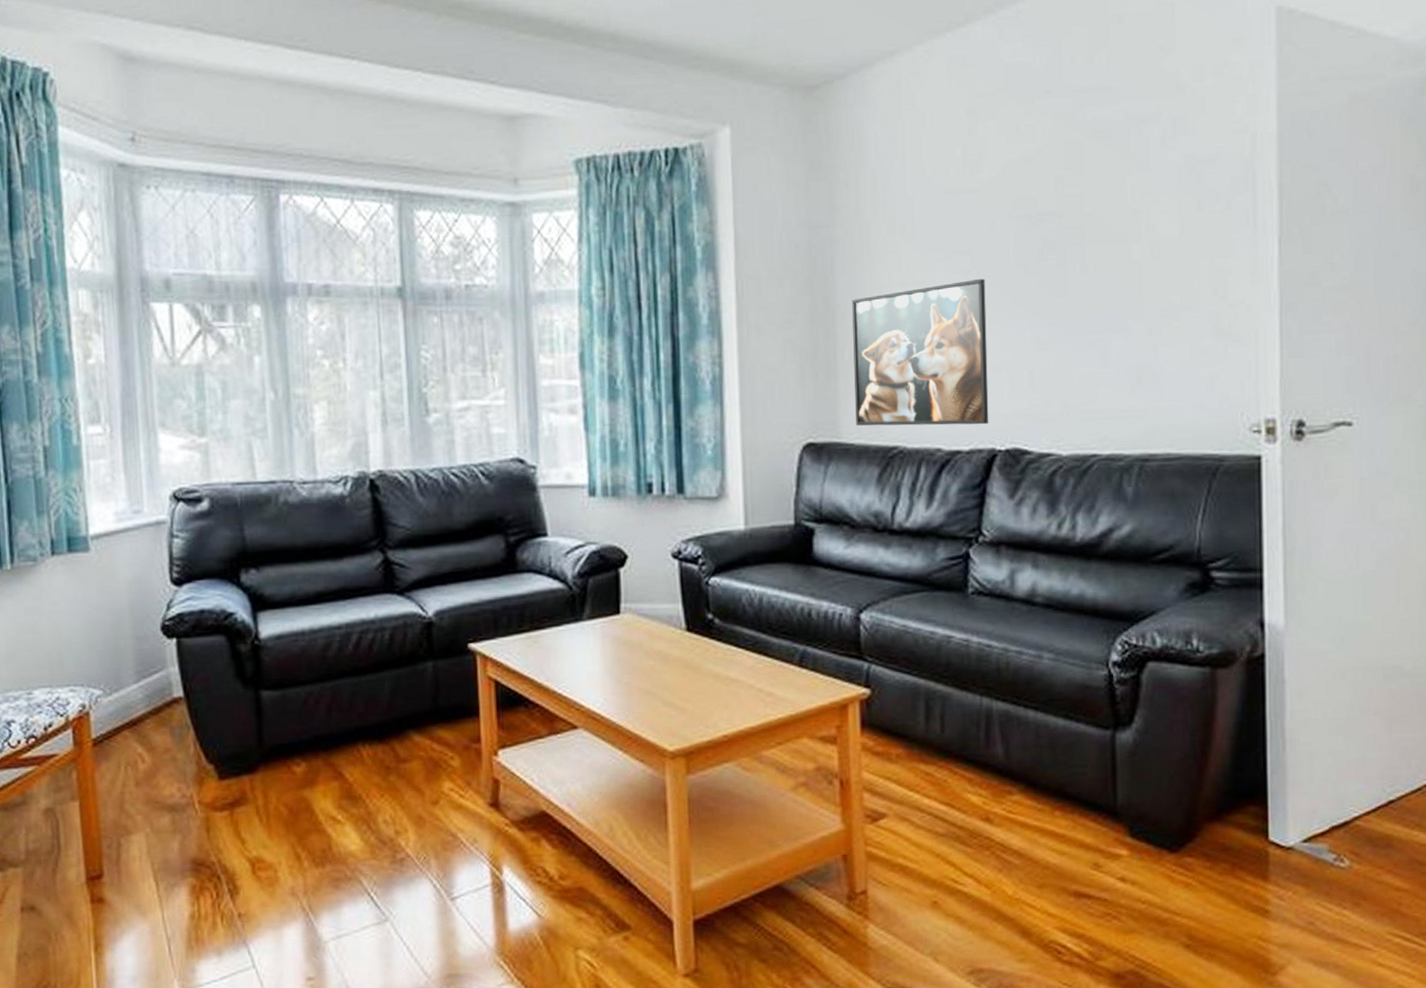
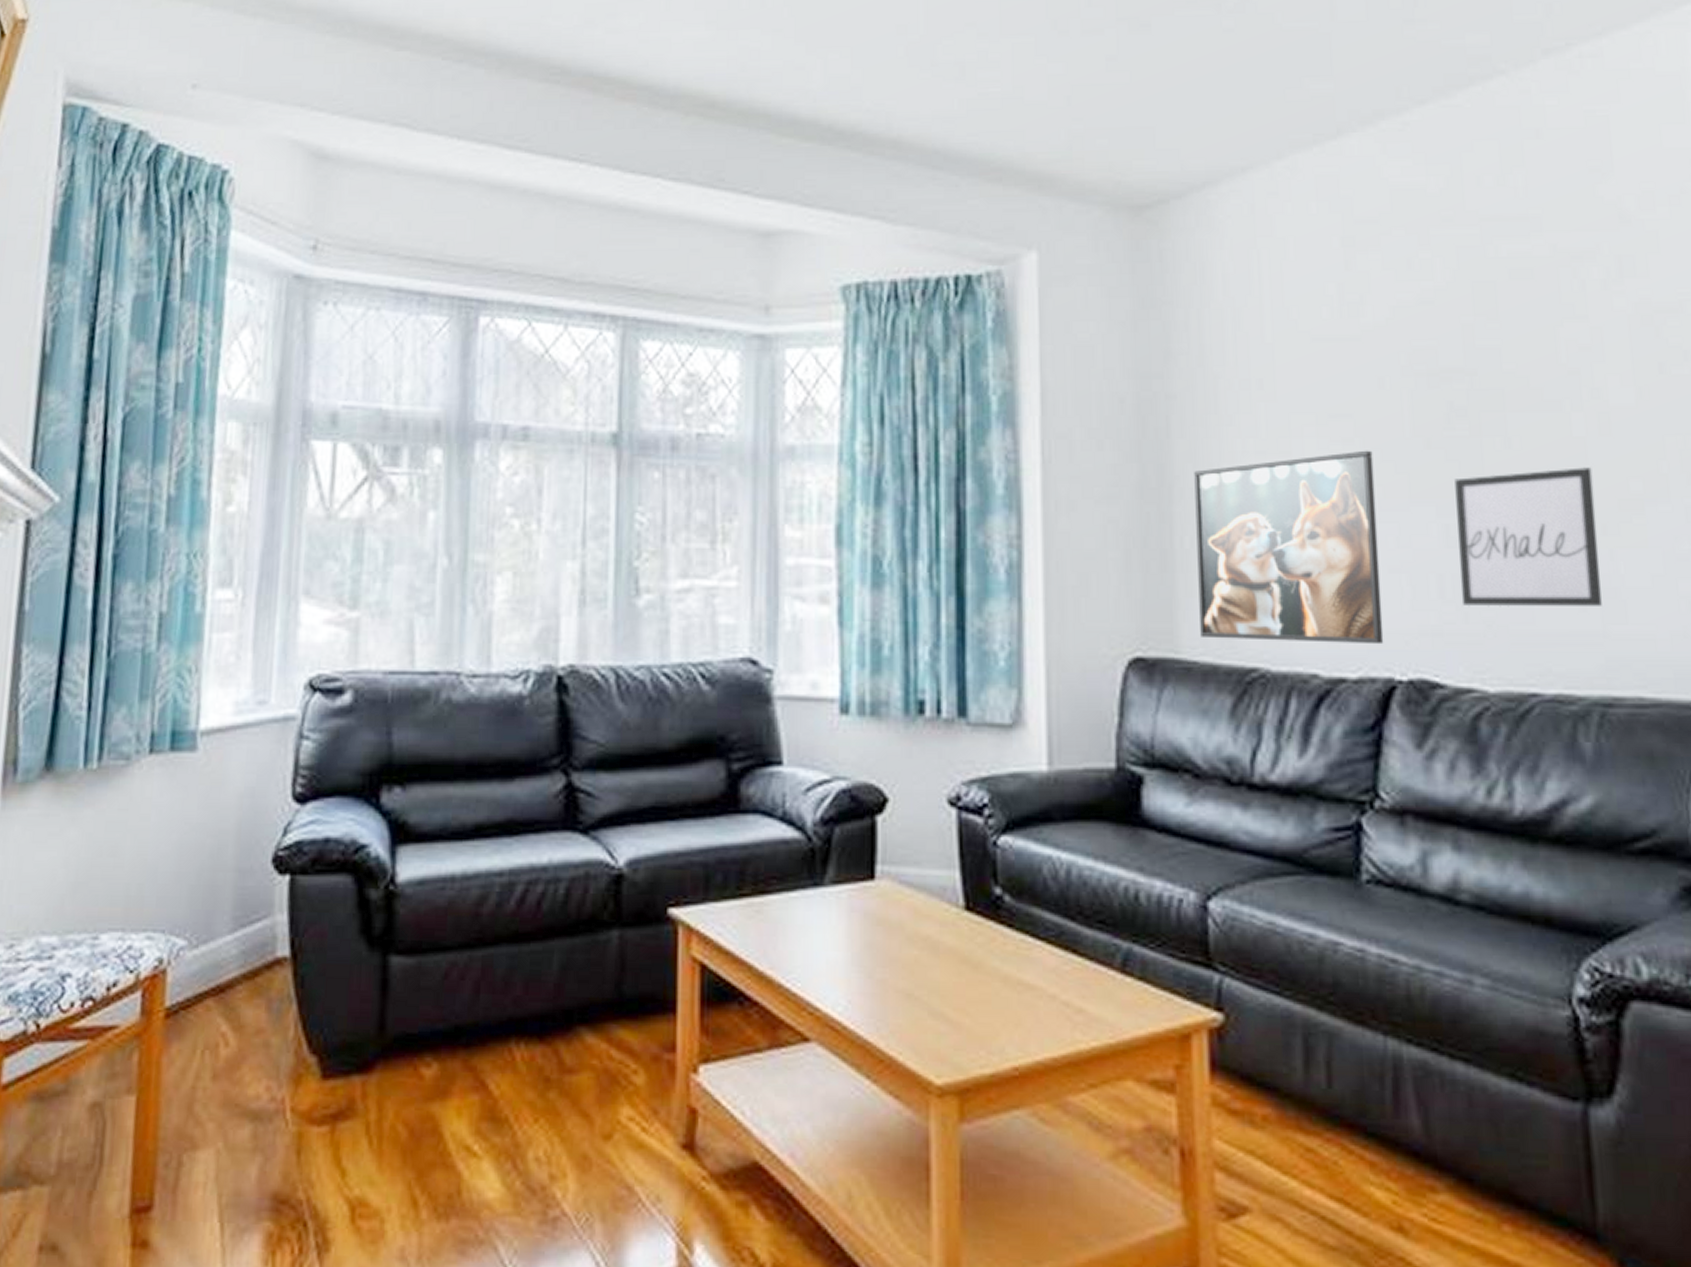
wall art: none [1045,285,1146,394] -> present [1454,467,1602,607]

